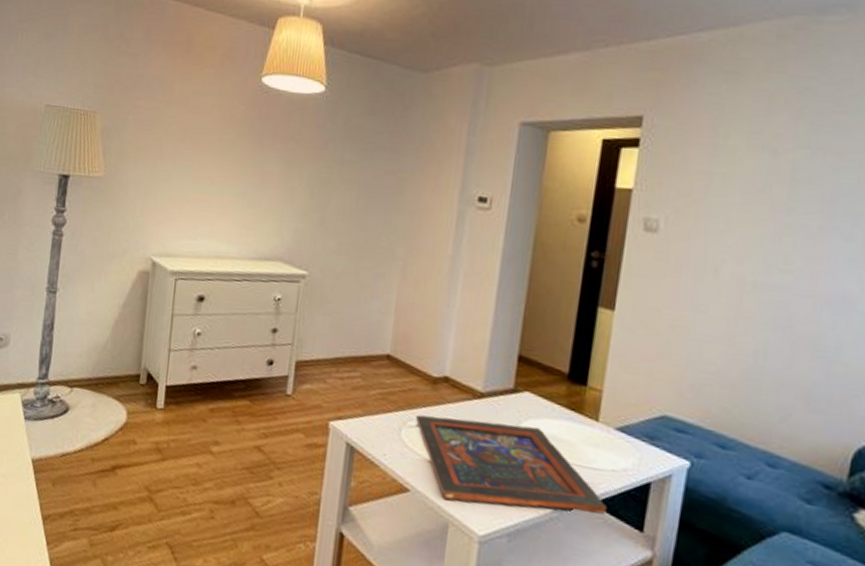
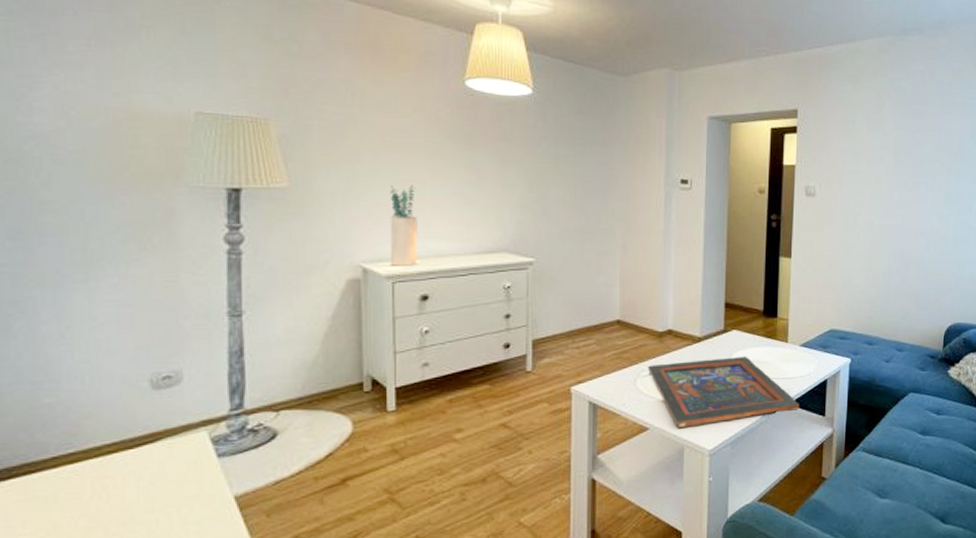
vase: none [175,182,206,265] -> present [389,185,418,268]

